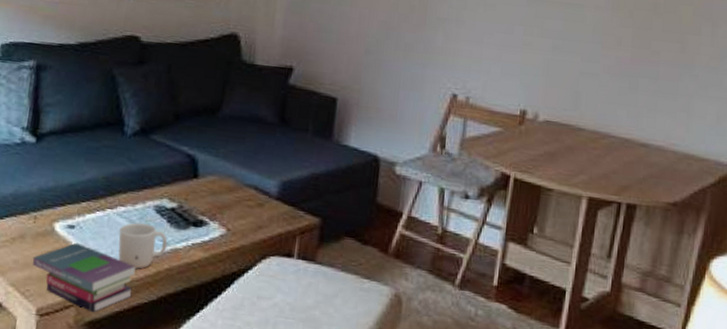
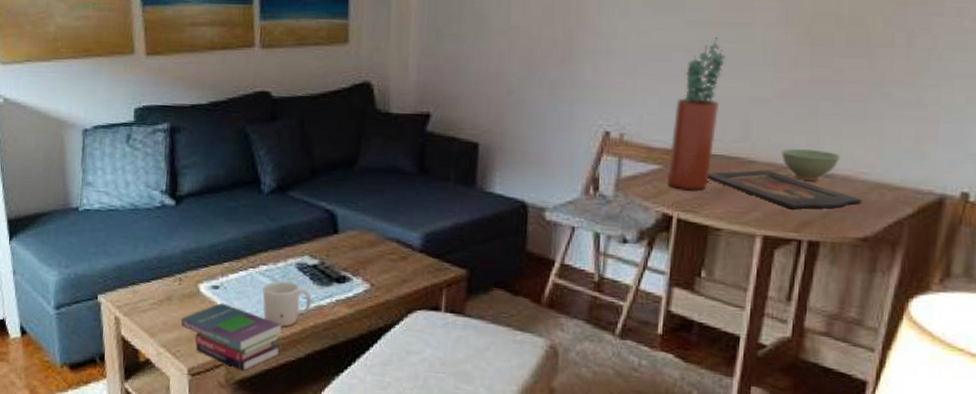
vase: none [506,15,561,154] -> present [666,37,726,192]
tray: none [542,137,673,175] -> present [708,169,863,210]
bowl: none [606,119,656,150] -> present [781,148,841,182]

